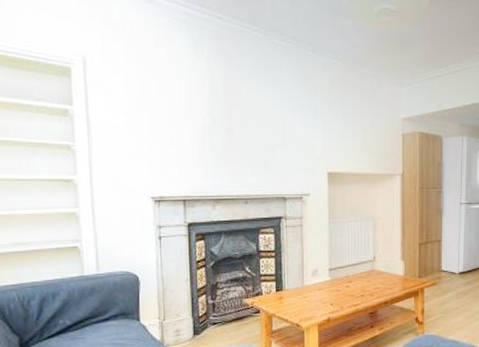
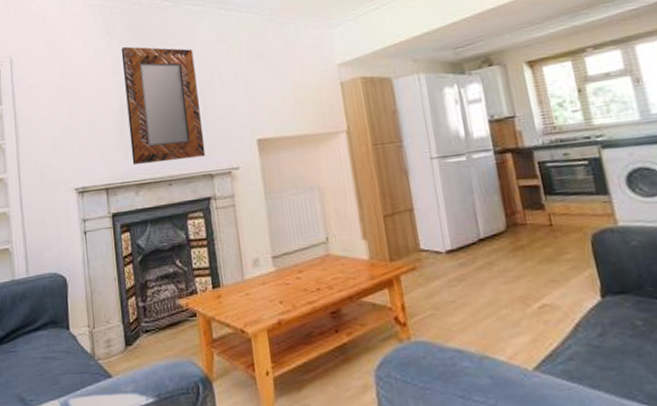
home mirror: none [207,68,281,182] -> present [121,46,206,166]

